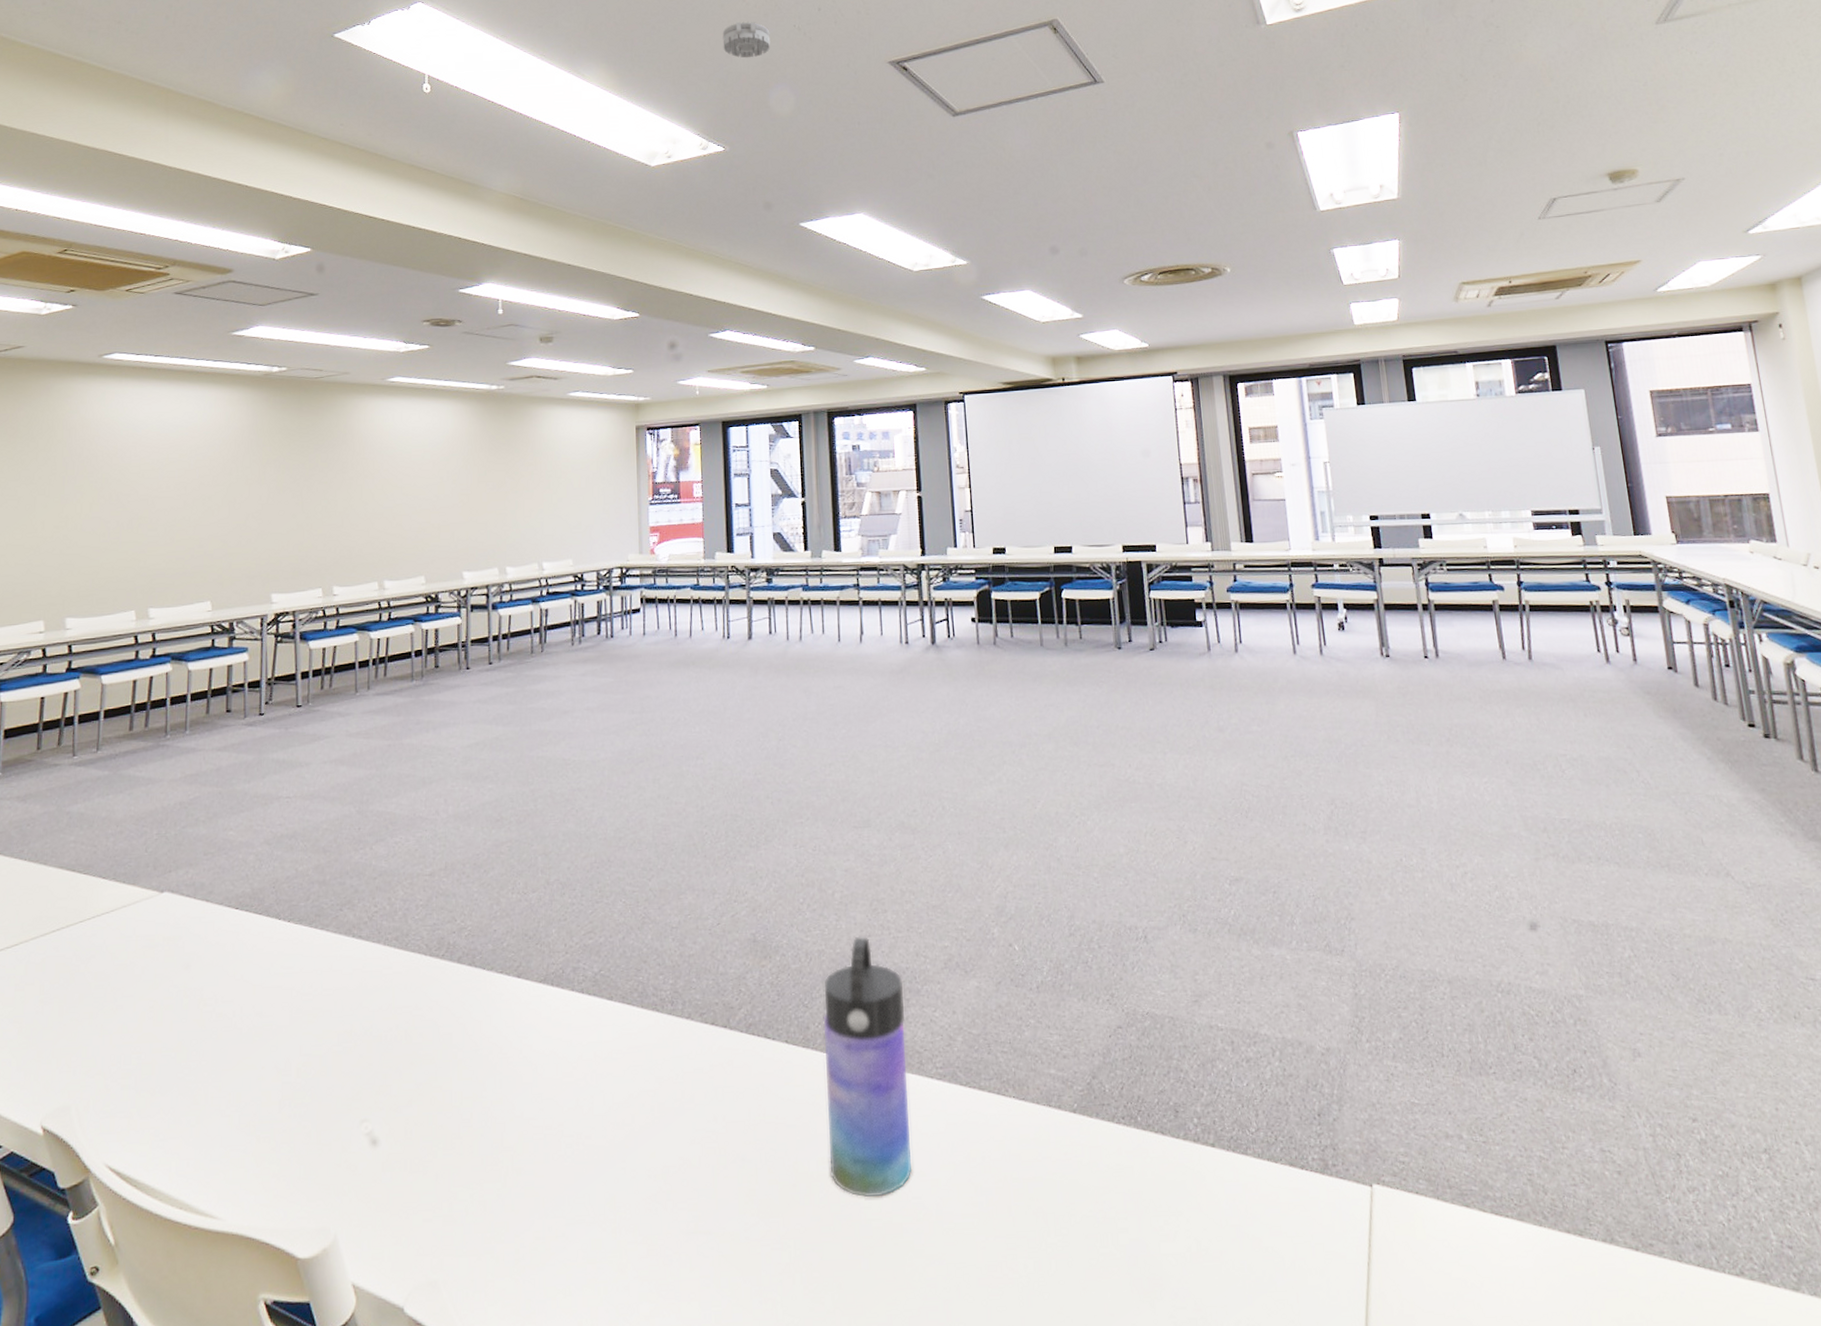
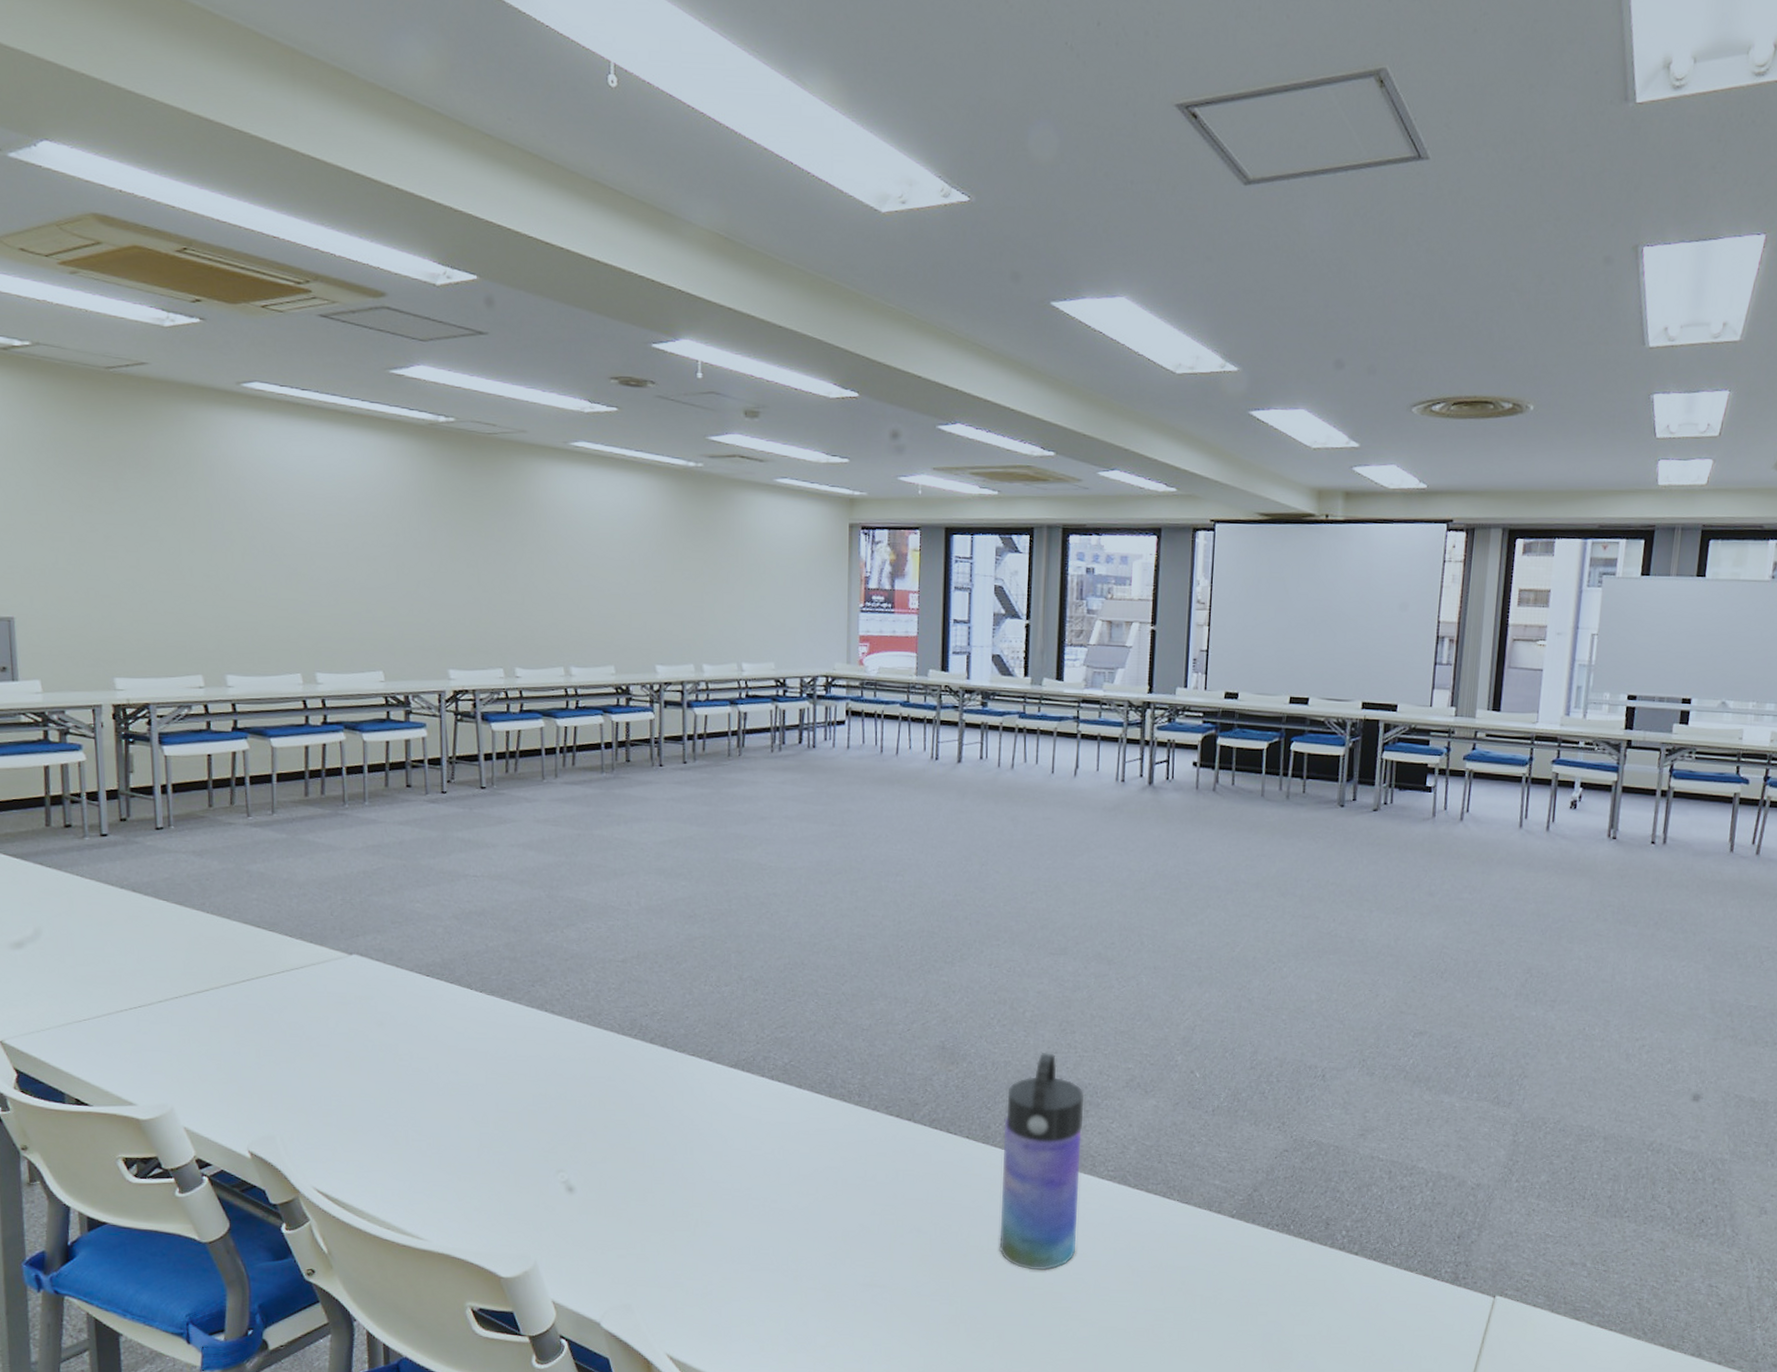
smoke detector: present [722,21,771,58] -> none [977,30,1036,82]

